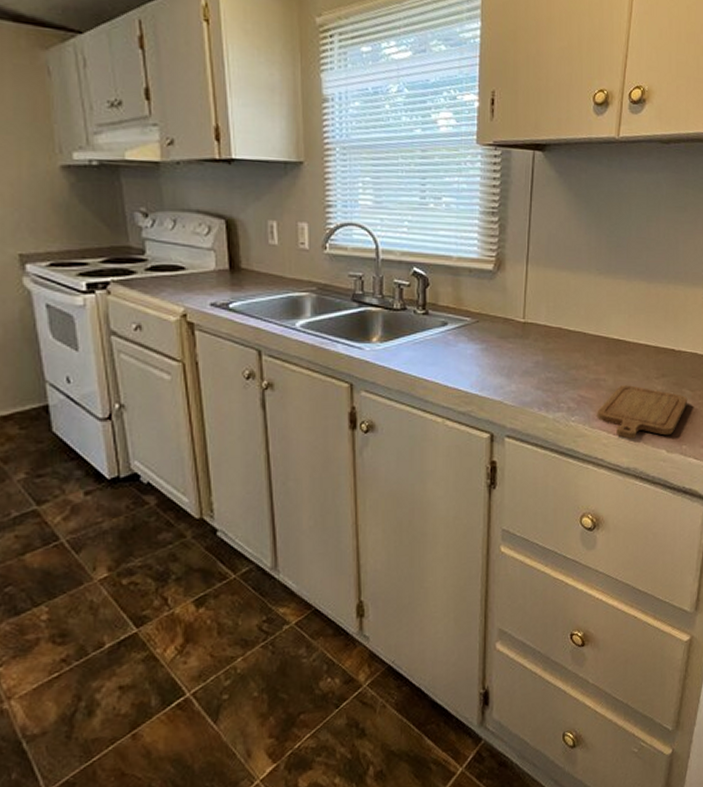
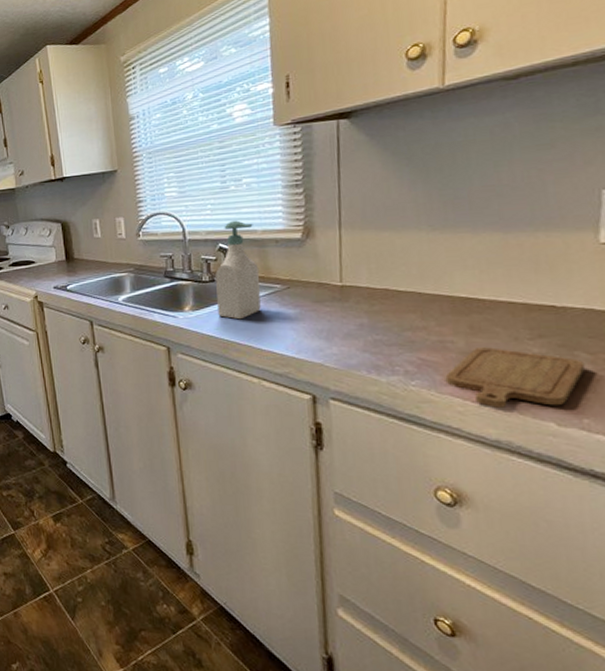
soap bottle: none [407,243,452,354] -> present [215,220,261,320]

